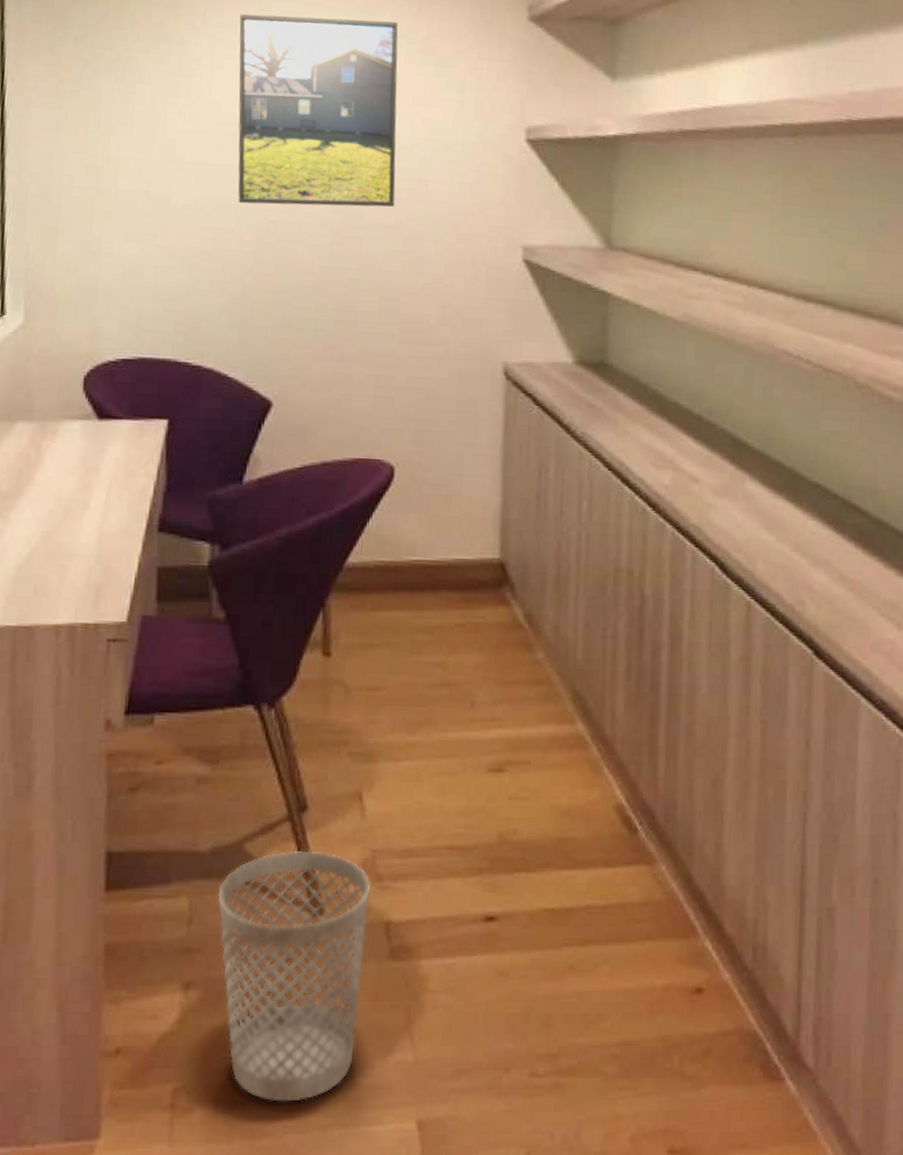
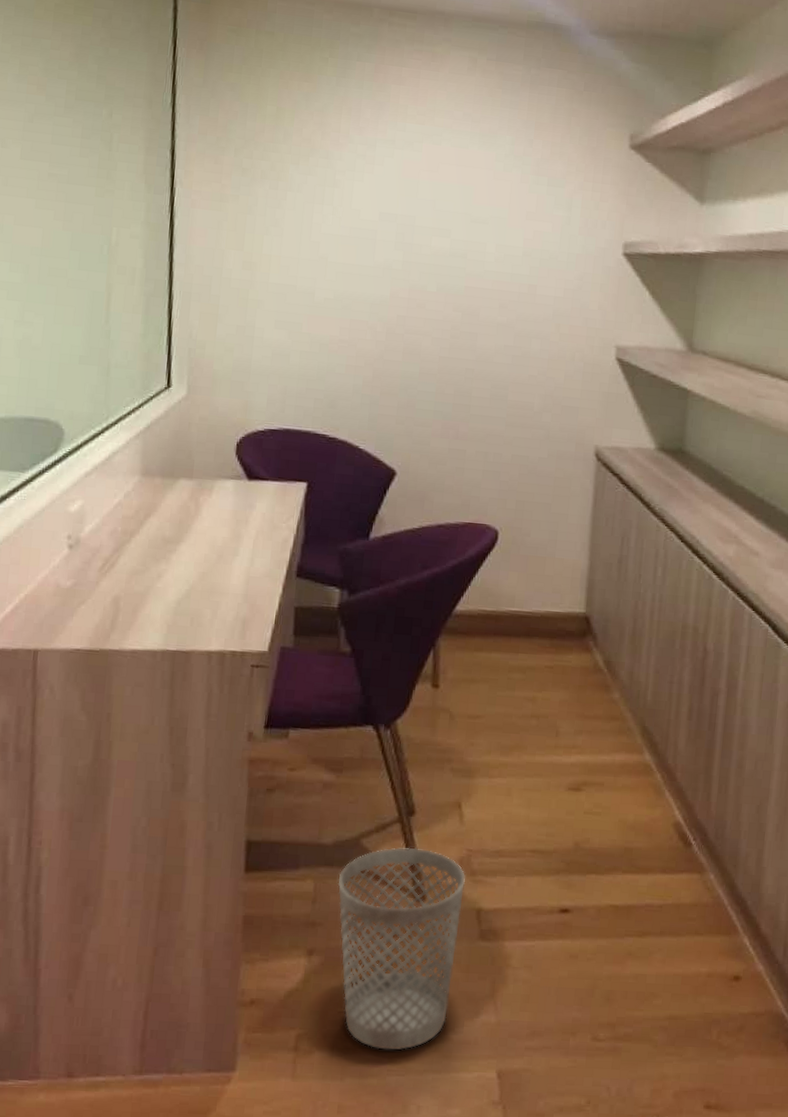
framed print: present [238,14,398,207] -> none [372,133,516,308]

